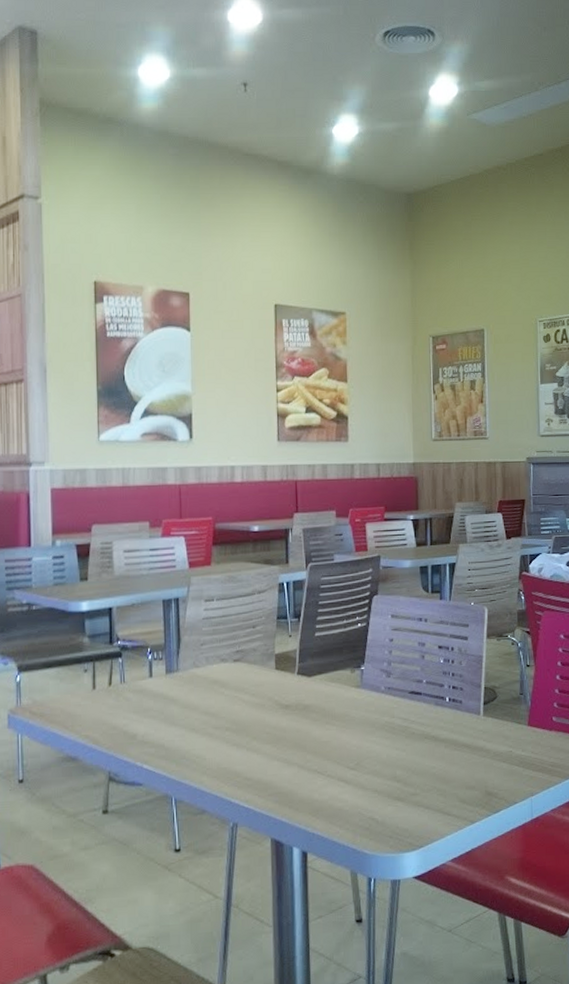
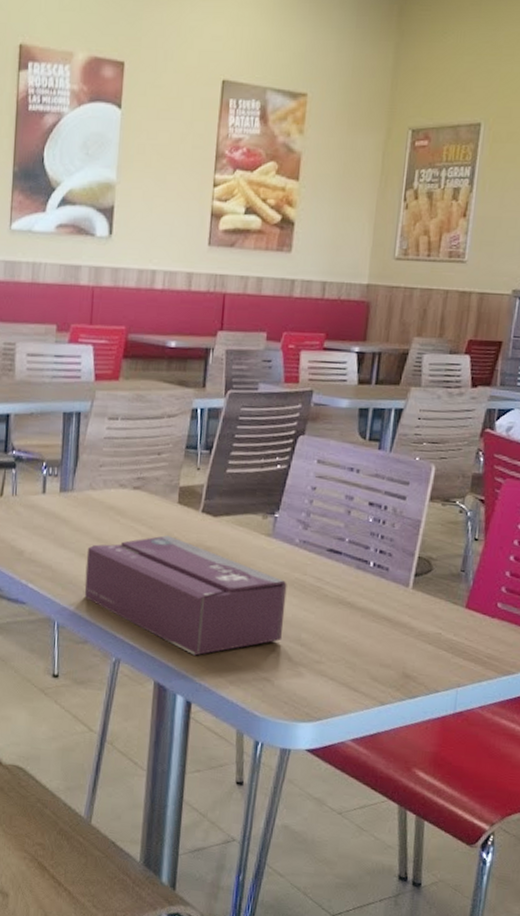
tissue box: none [196,700,380,808] -> present [84,535,287,656]

